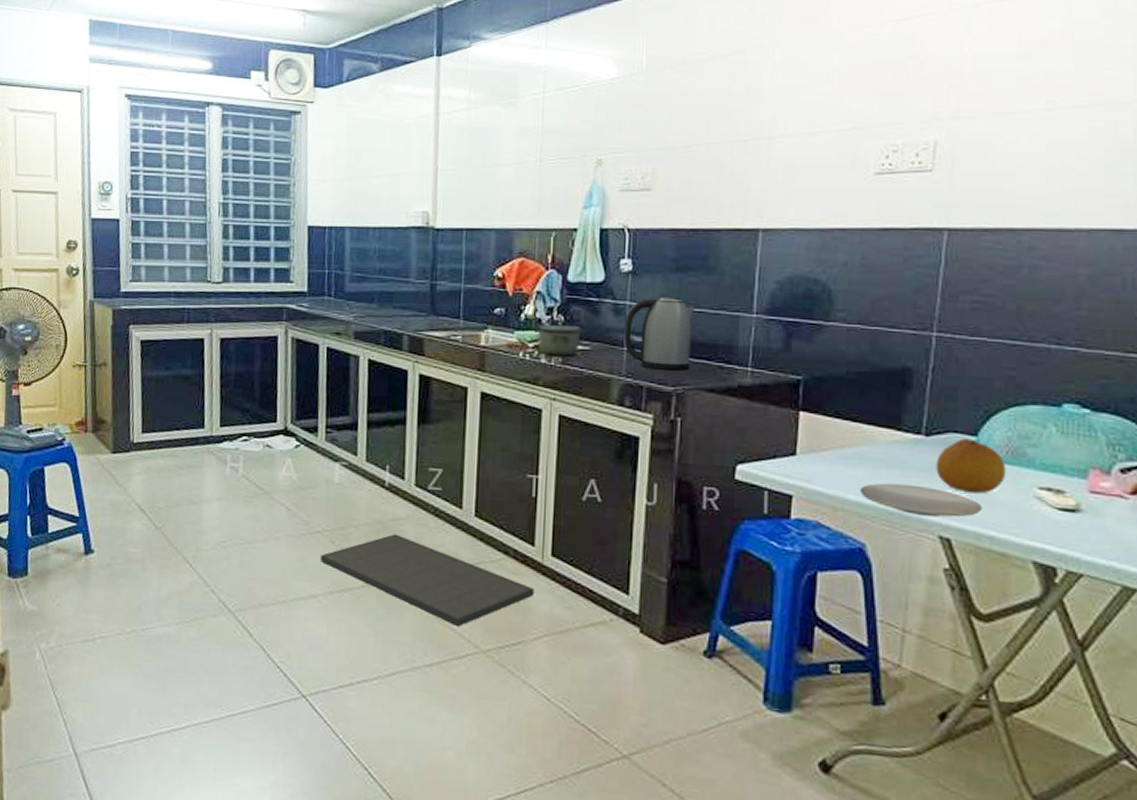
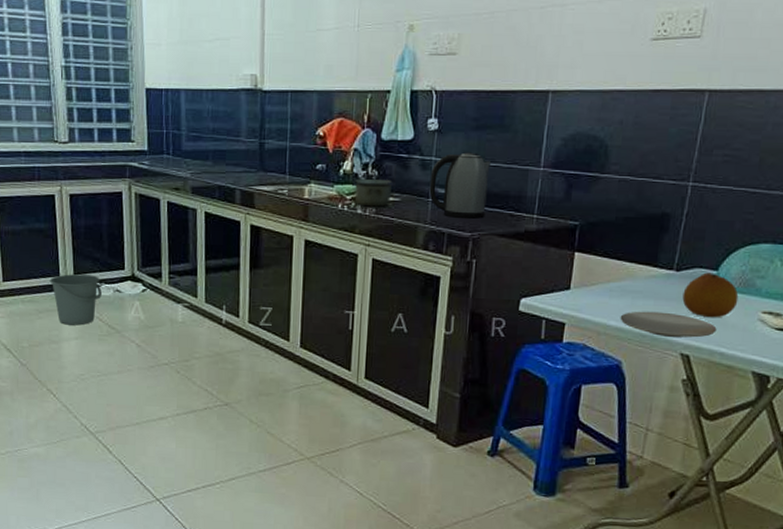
bucket: none [193,426,250,485] -> present [49,274,102,326]
doormat: present [319,534,534,626] -> none [167,364,350,438]

